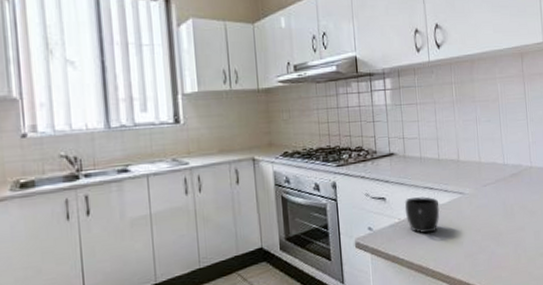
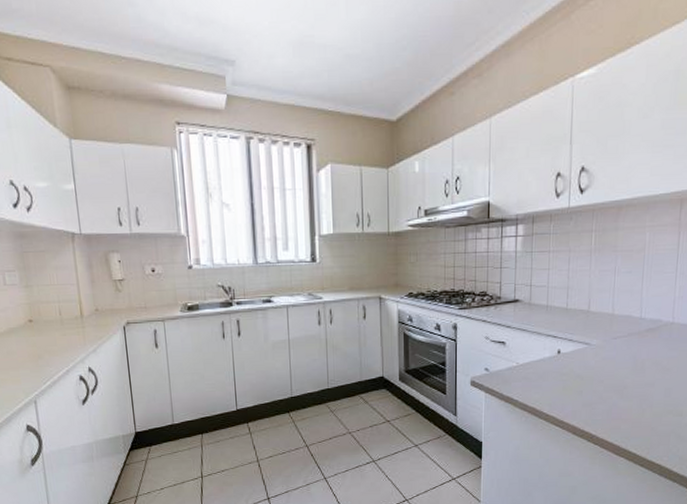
mug: present [404,196,440,234] -> none [524,344,562,379]

